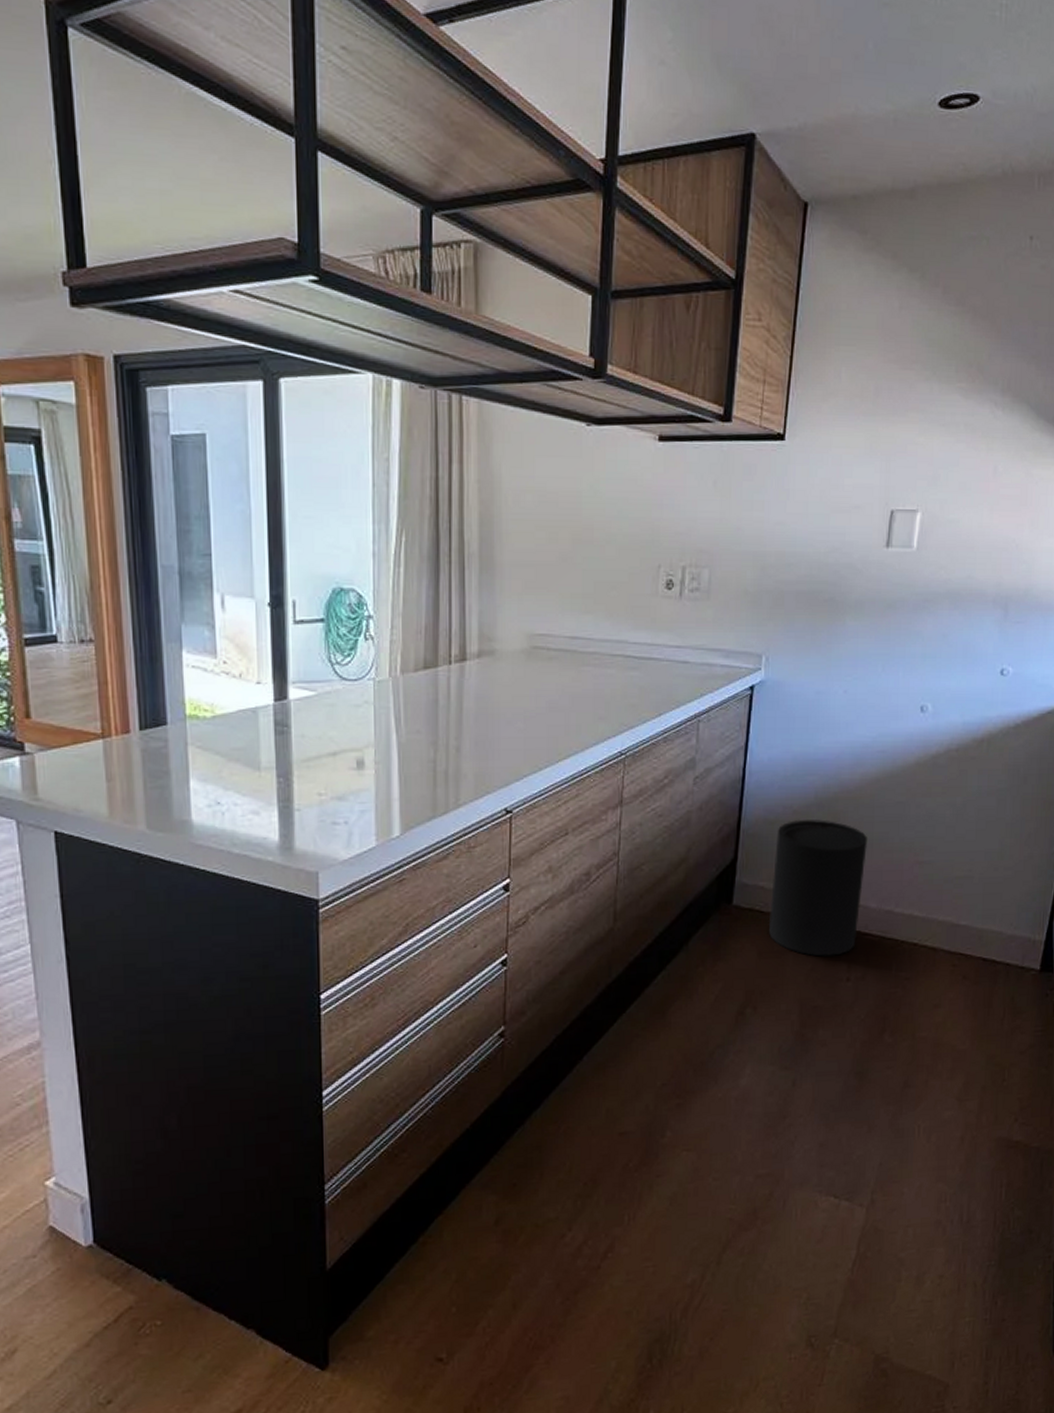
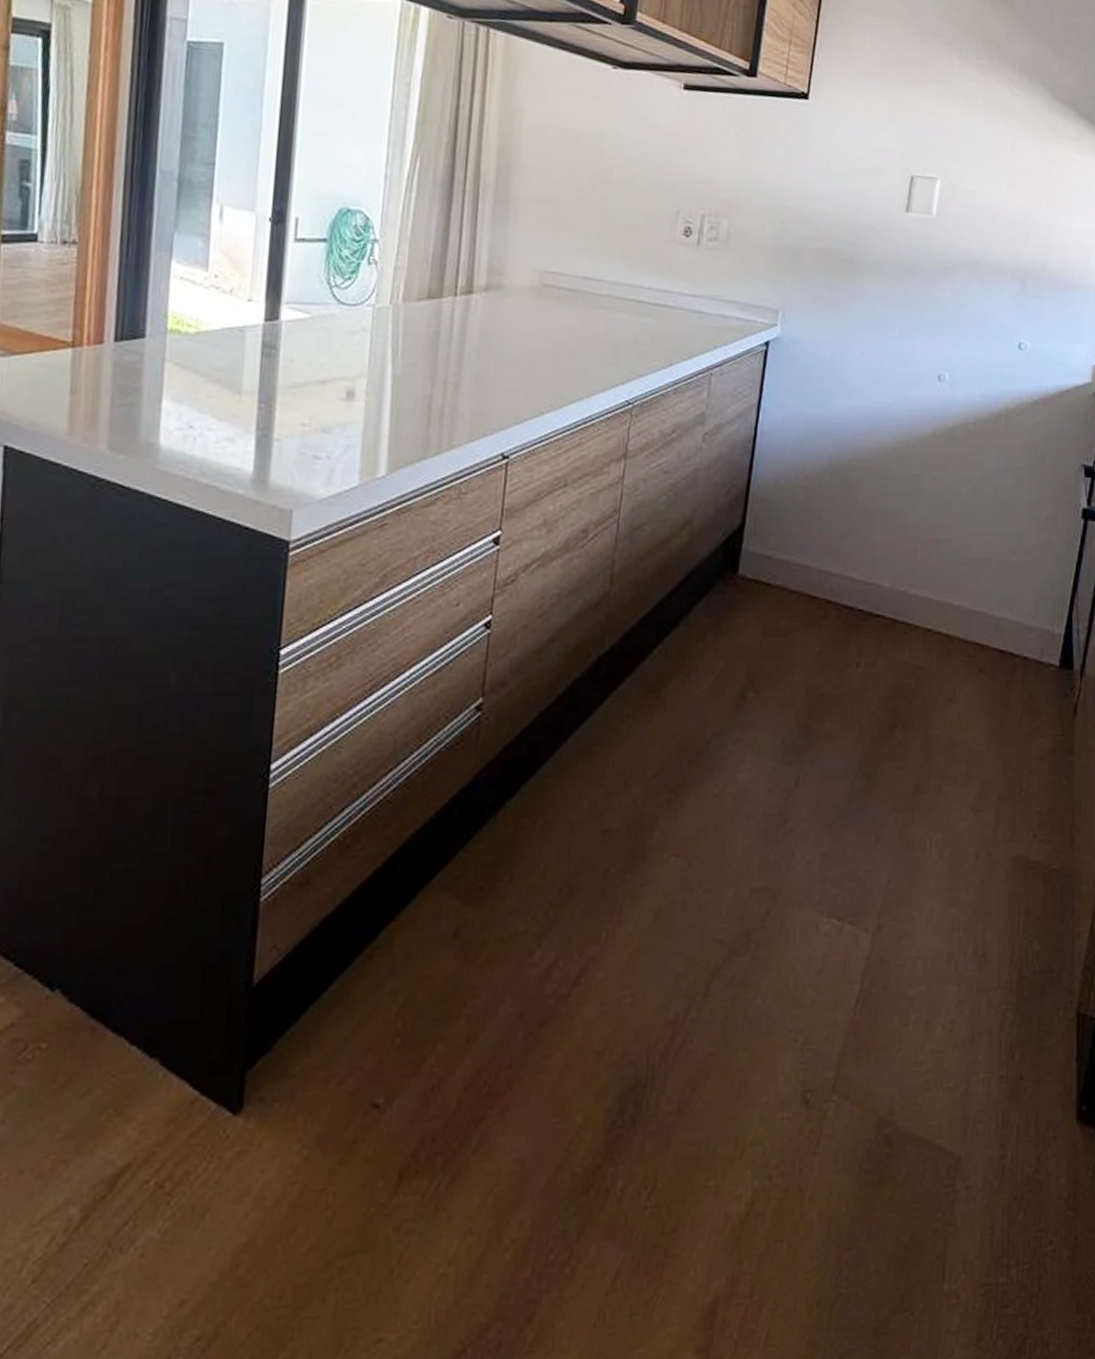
trash can: present [768,819,867,957] -> none [775,486,881,638]

